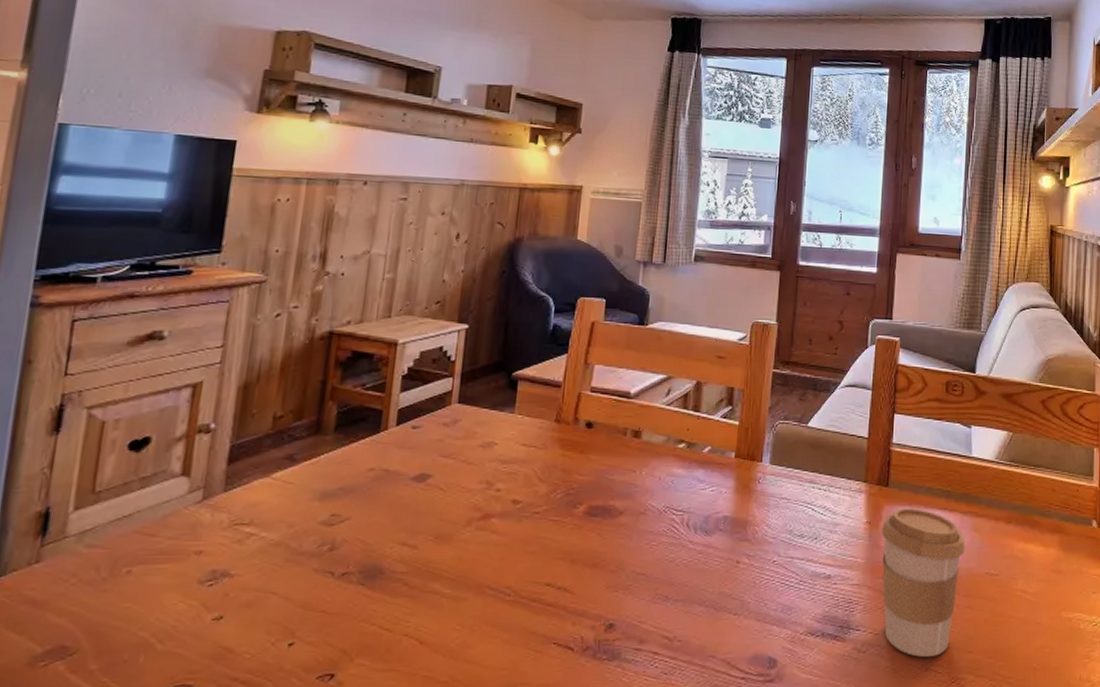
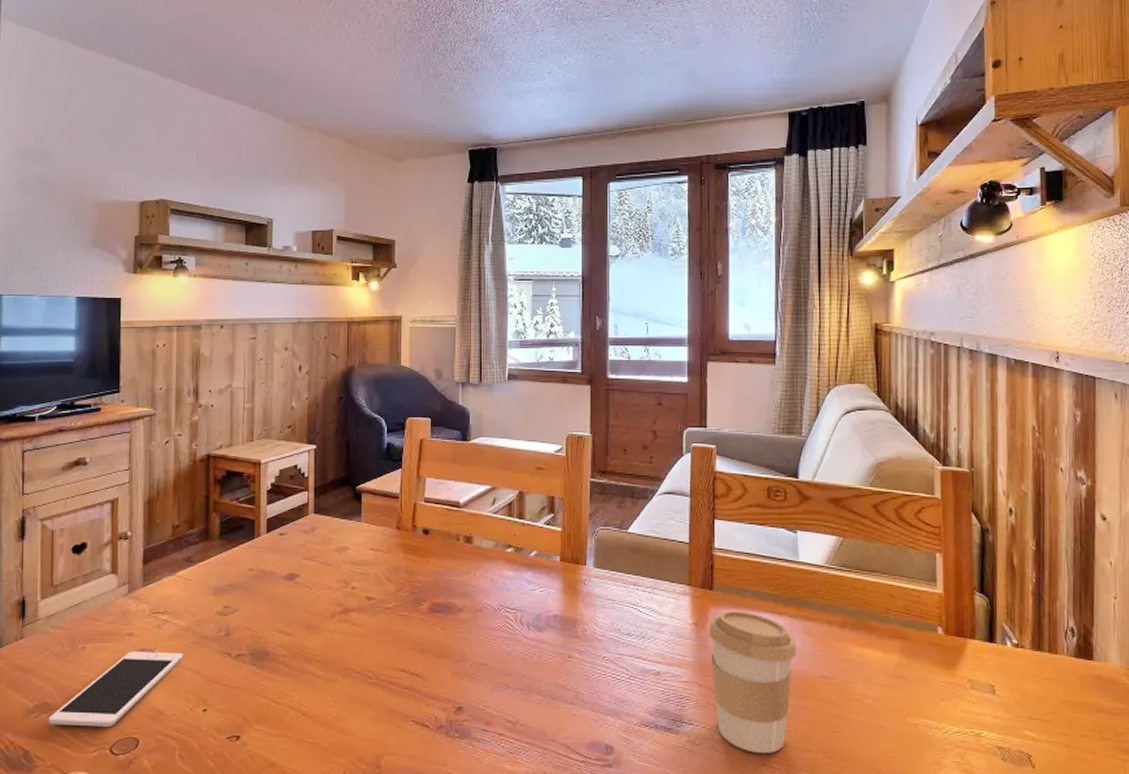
cell phone: none [63,573,269,675] -> present [48,651,183,728]

